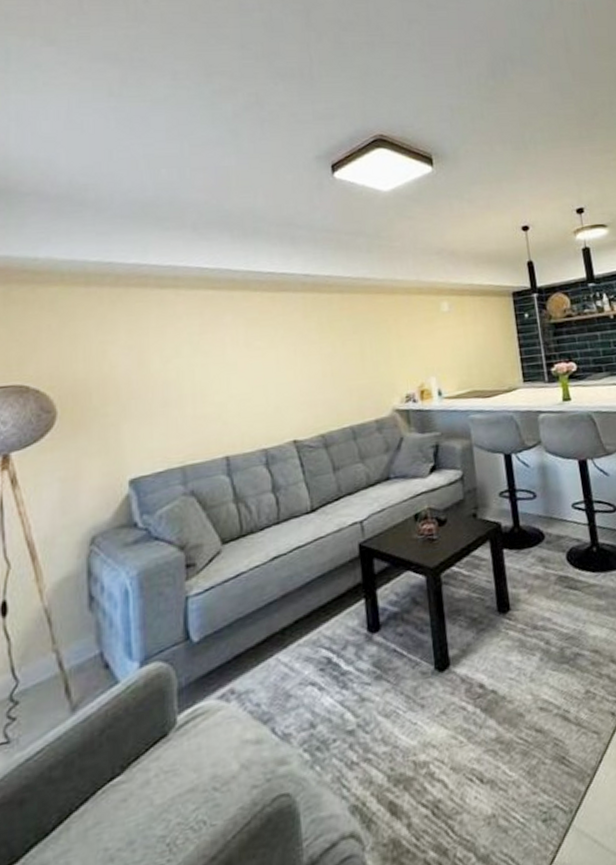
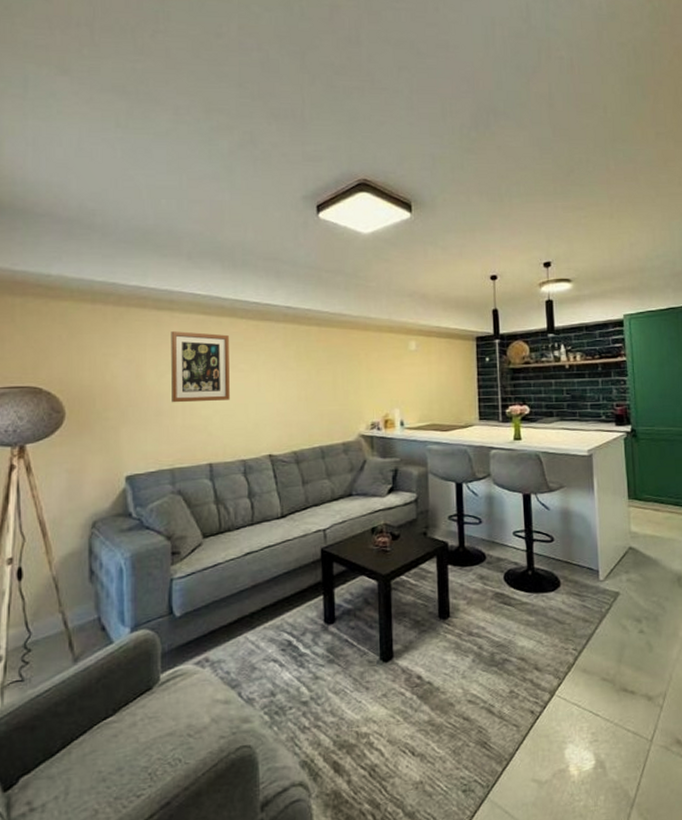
wall art: none [176,309,246,391] -> present [171,331,230,403]

